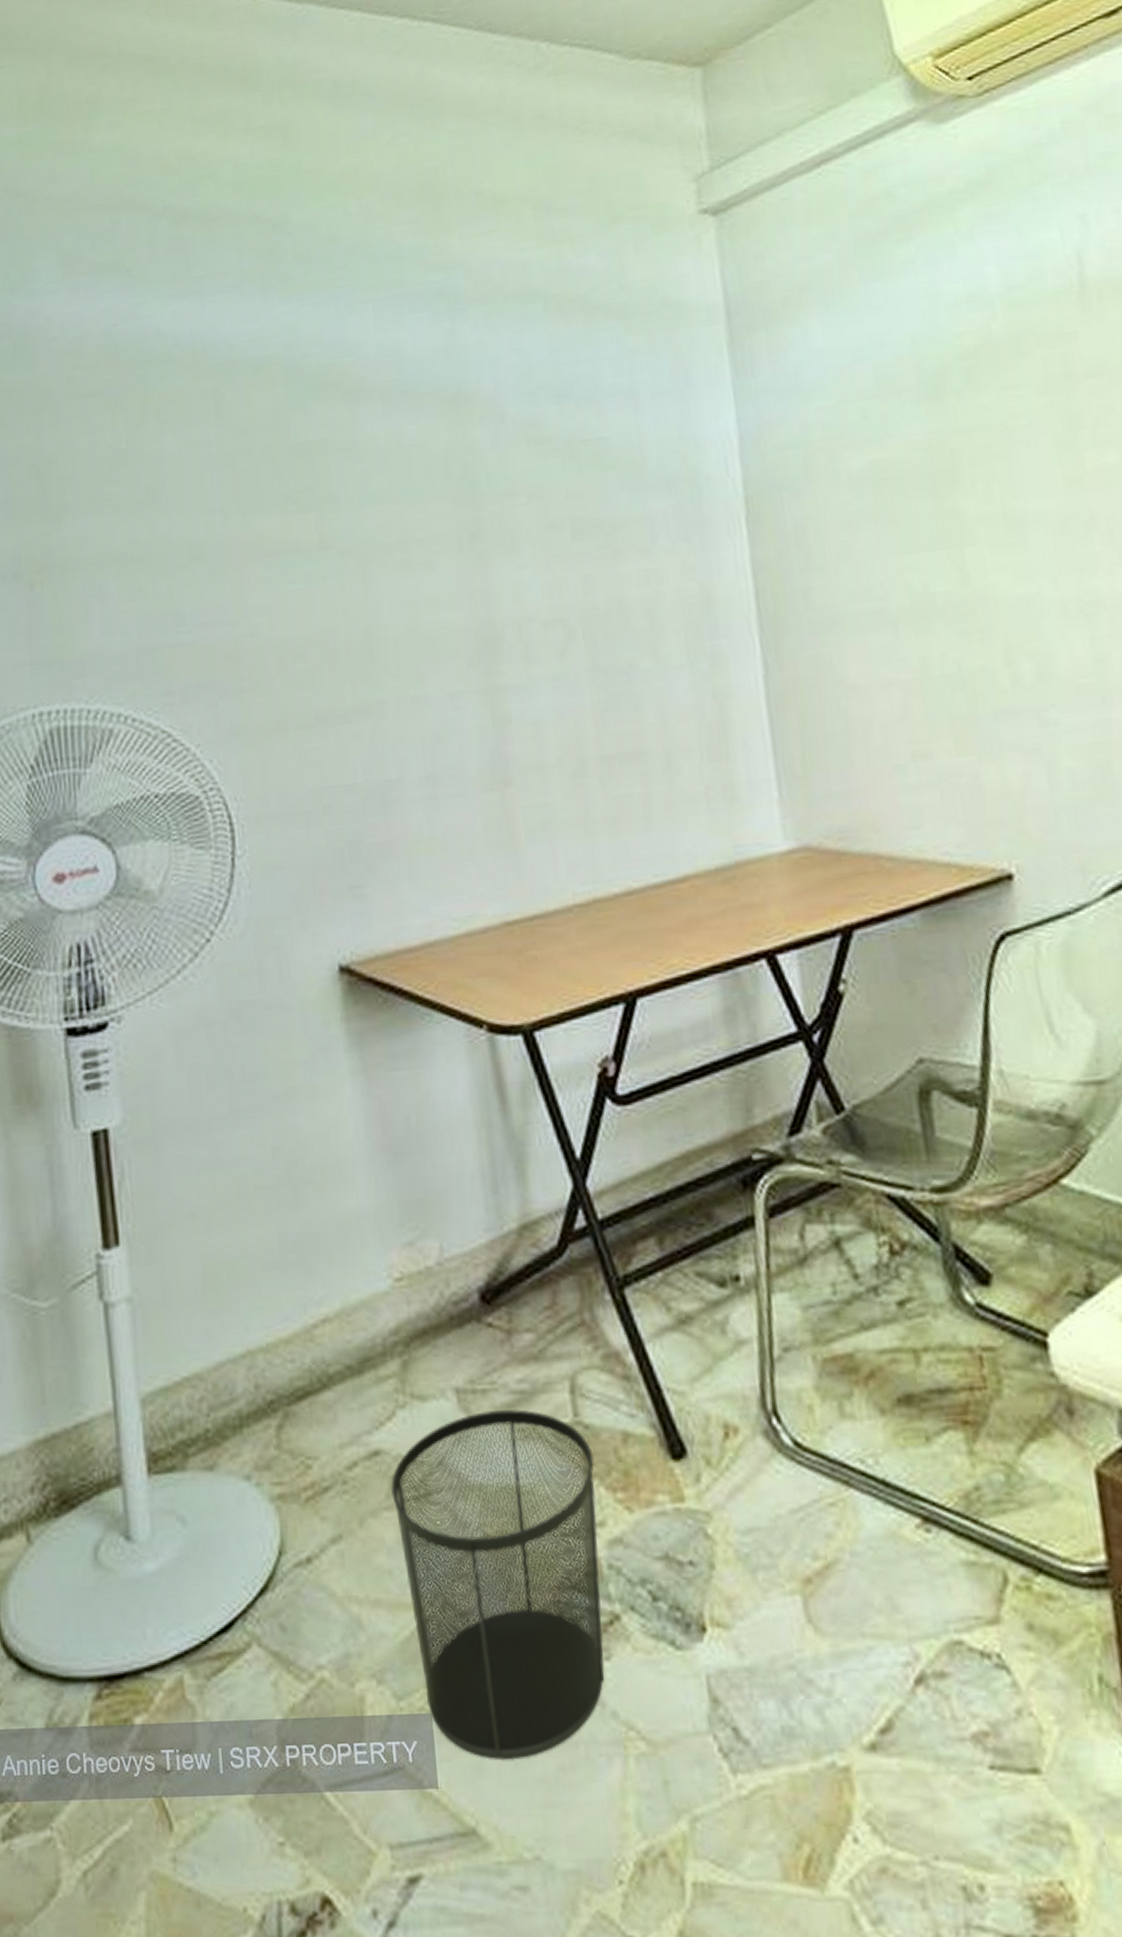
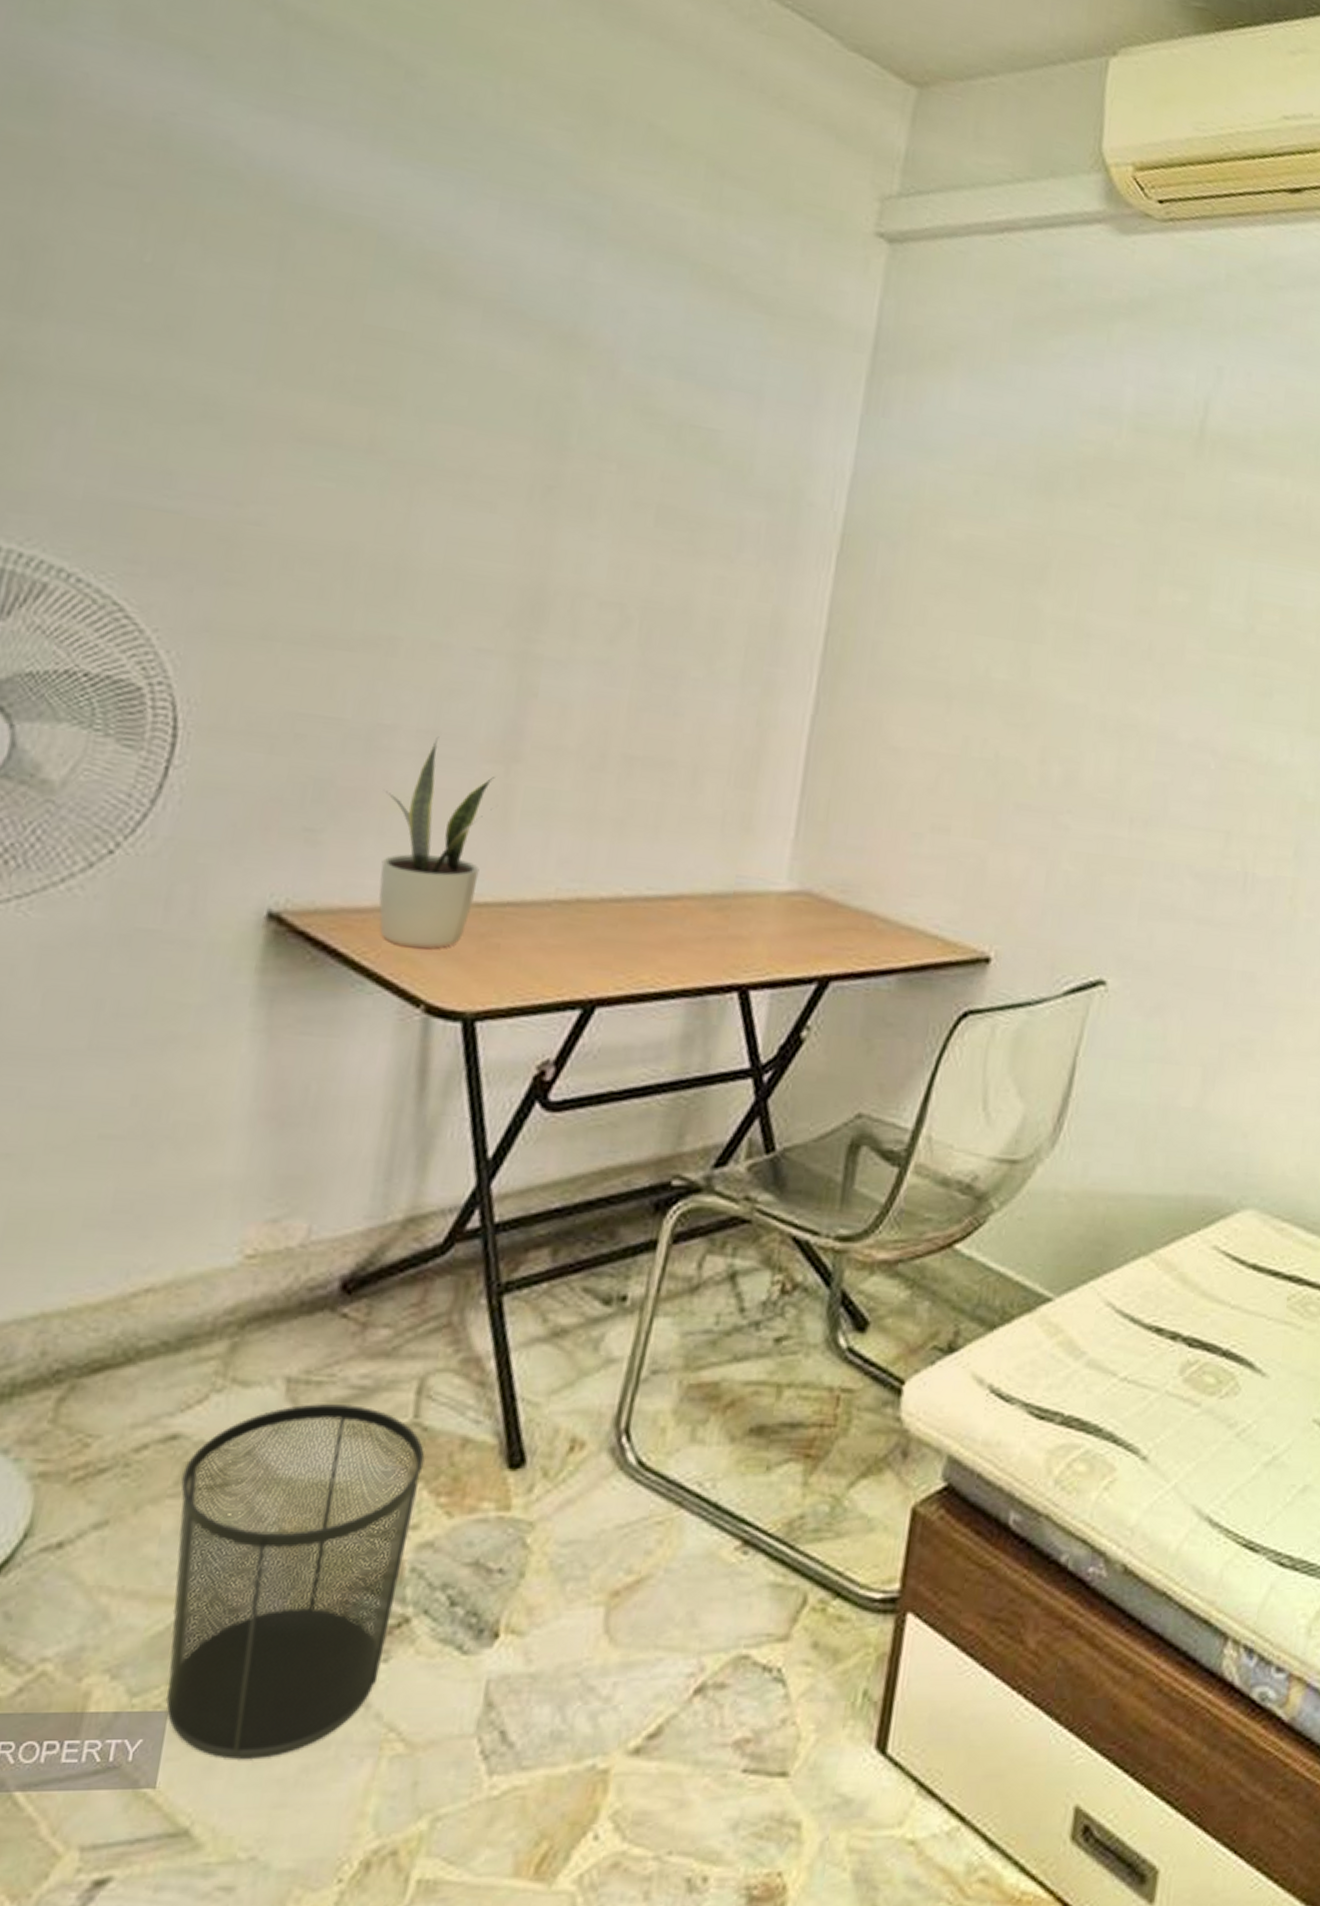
potted plant: none [407,781,504,975] -> present [379,738,495,949]

